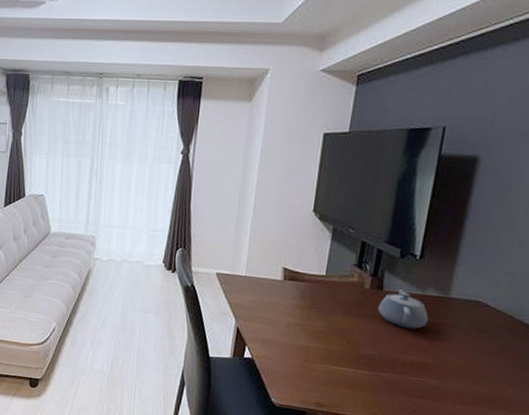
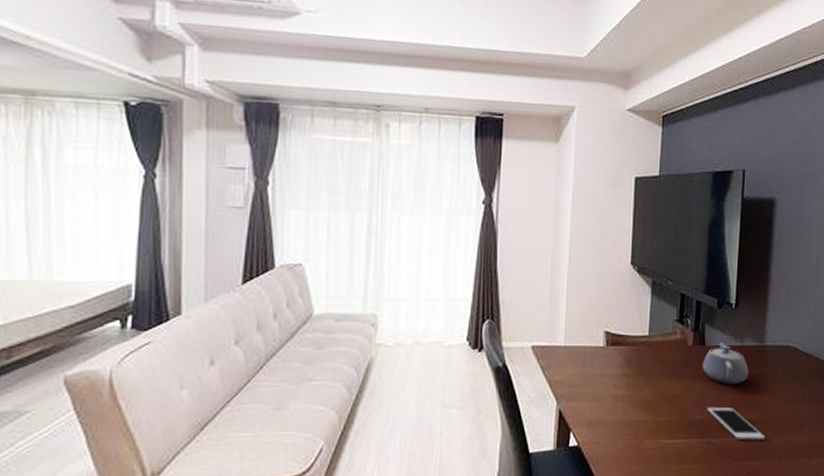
cell phone: none [379,345,441,383] -> present [707,406,766,440]

